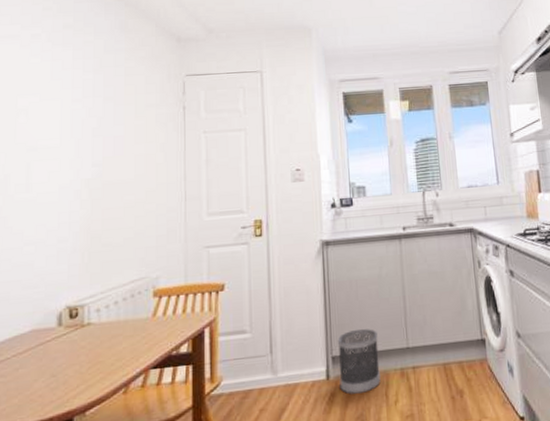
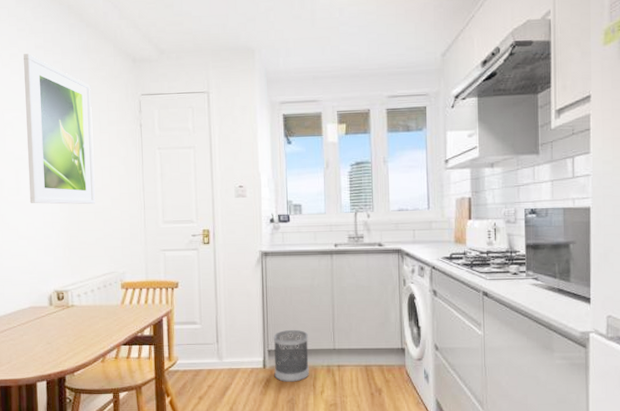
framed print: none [42,34,127,202] -> present [23,54,96,205]

